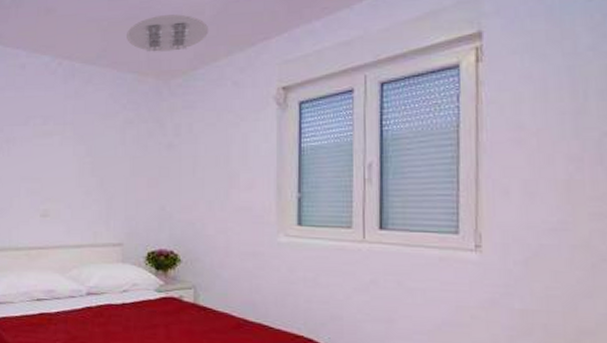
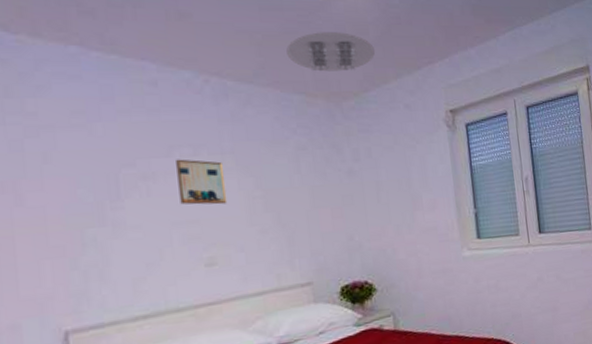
wall art: none [29,127,64,167] -> present [176,159,228,205]

